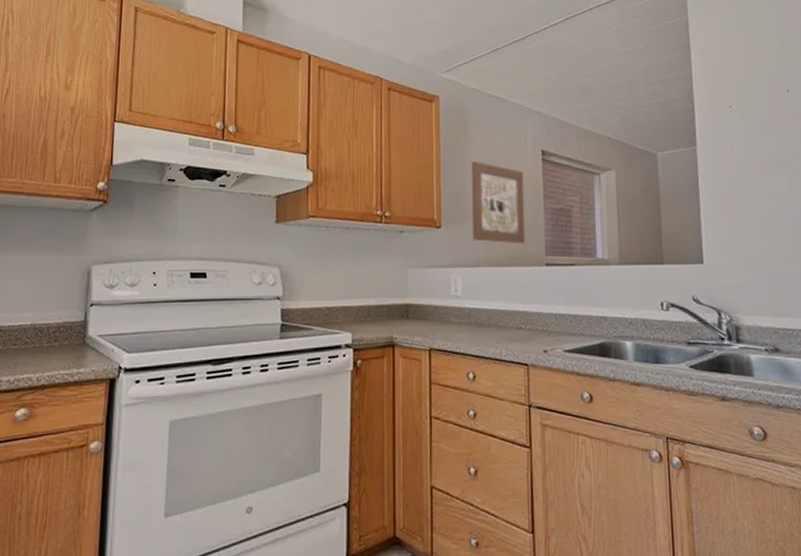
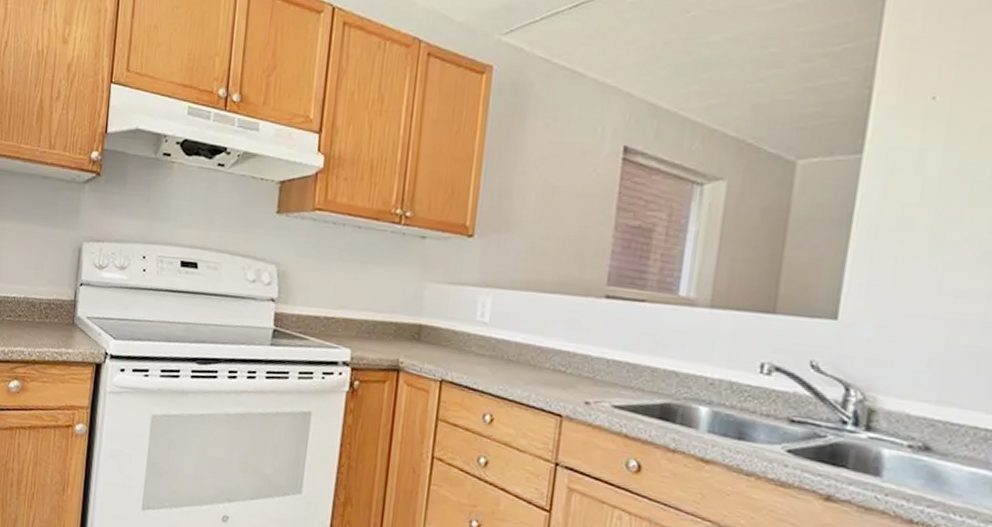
wall art: present [471,161,526,244] -> none [512,155,594,268]

